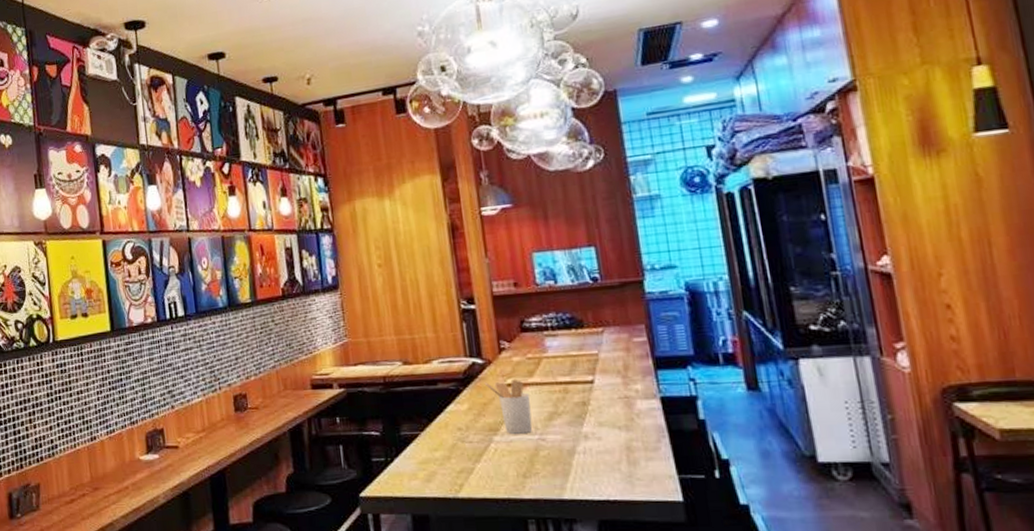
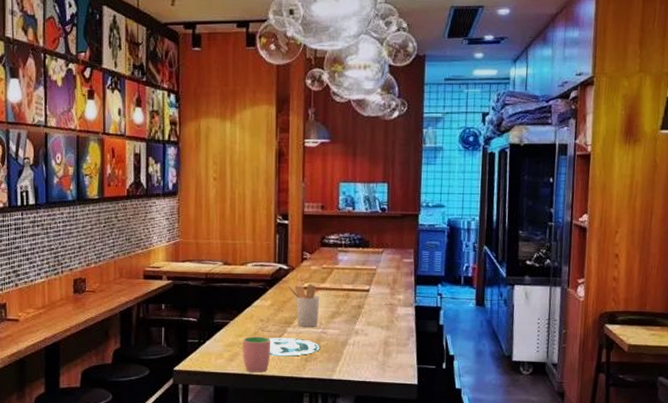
cup: none [439,449,478,496] -> present [243,336,271,373]
plate: none [471,448,541,473] -> present [268,338,321,357]

